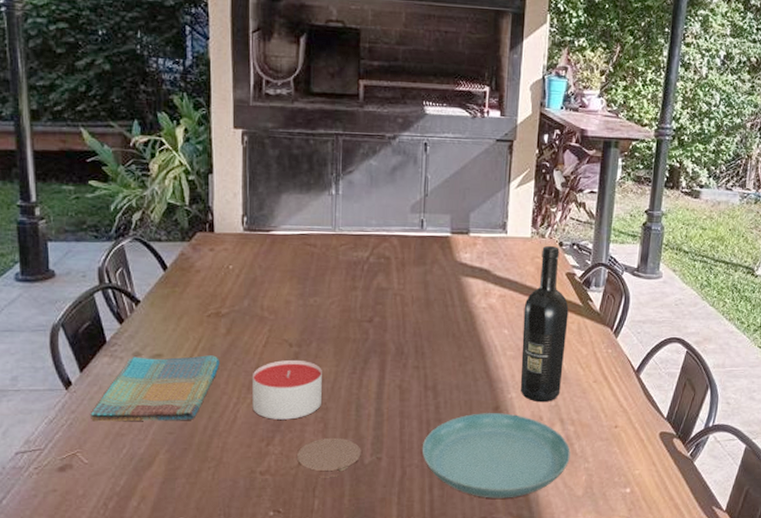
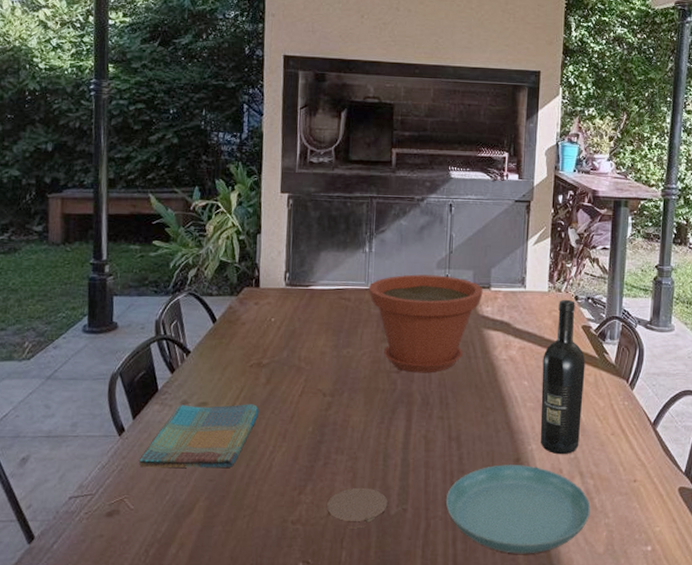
candle: present [252,359,322,420] -> none [287,409,353,469]
plant pot: none [335,219,461,322] -> present [368,274,483,373]

